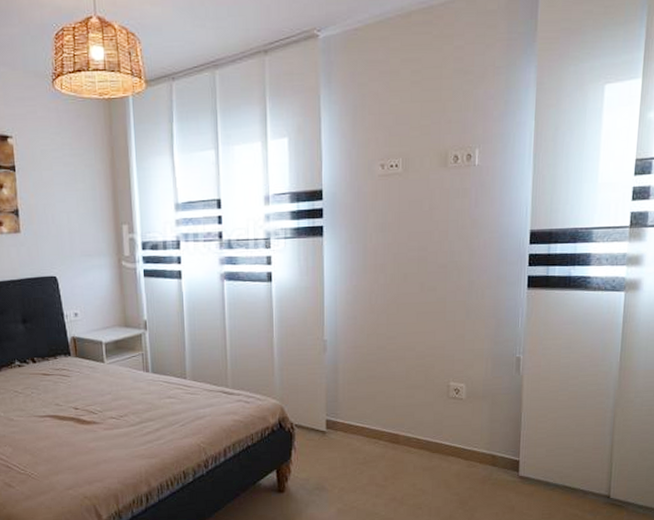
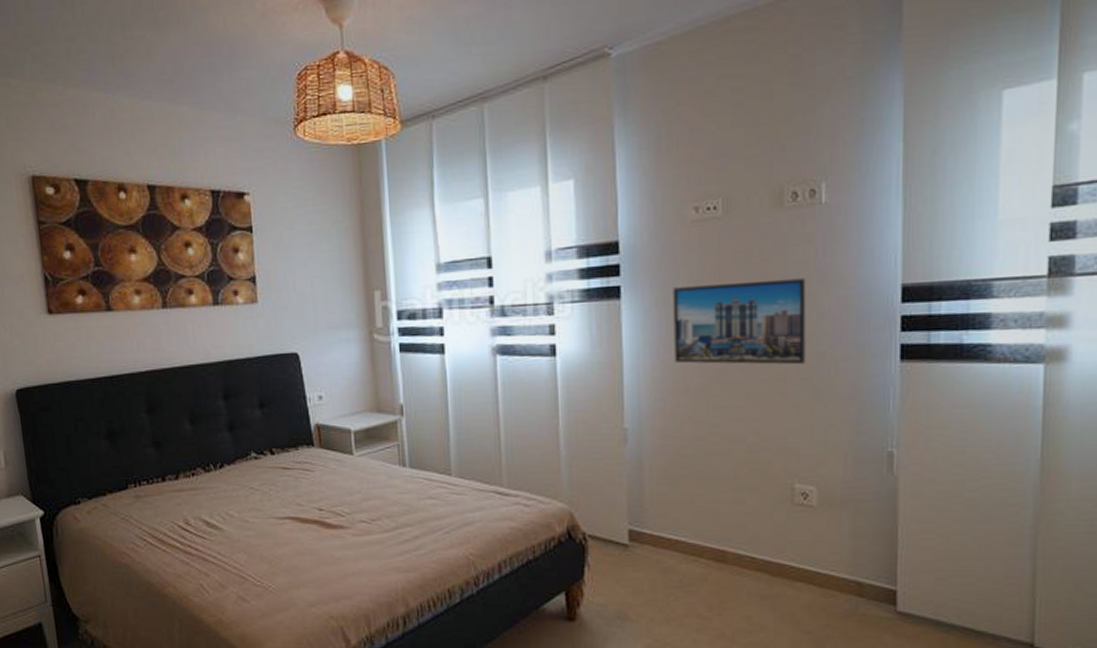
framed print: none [363,223,462,291] -> present [673,278,806,365]

